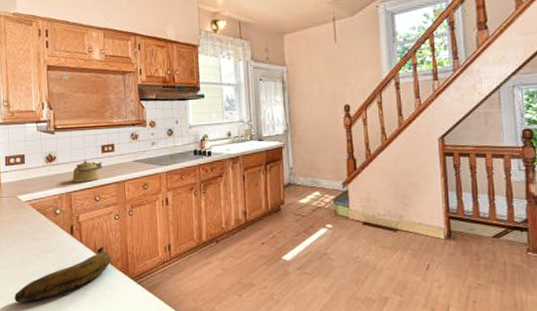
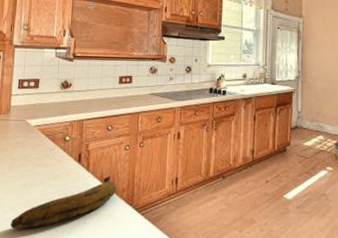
kettle: present [72,161,102,182] -> none [85,90,118,111]

